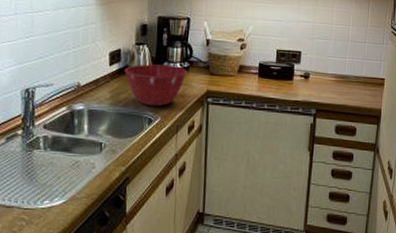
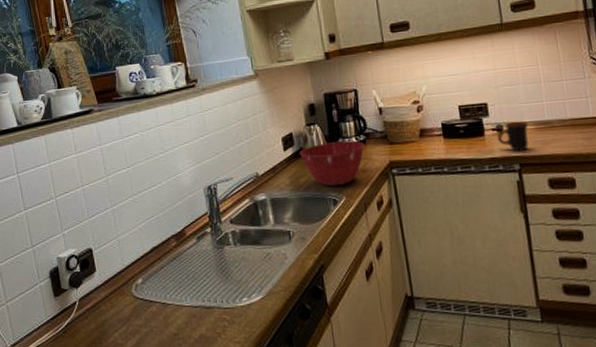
mug: none [303,71,330,99] -> present [497,121,530,152]

